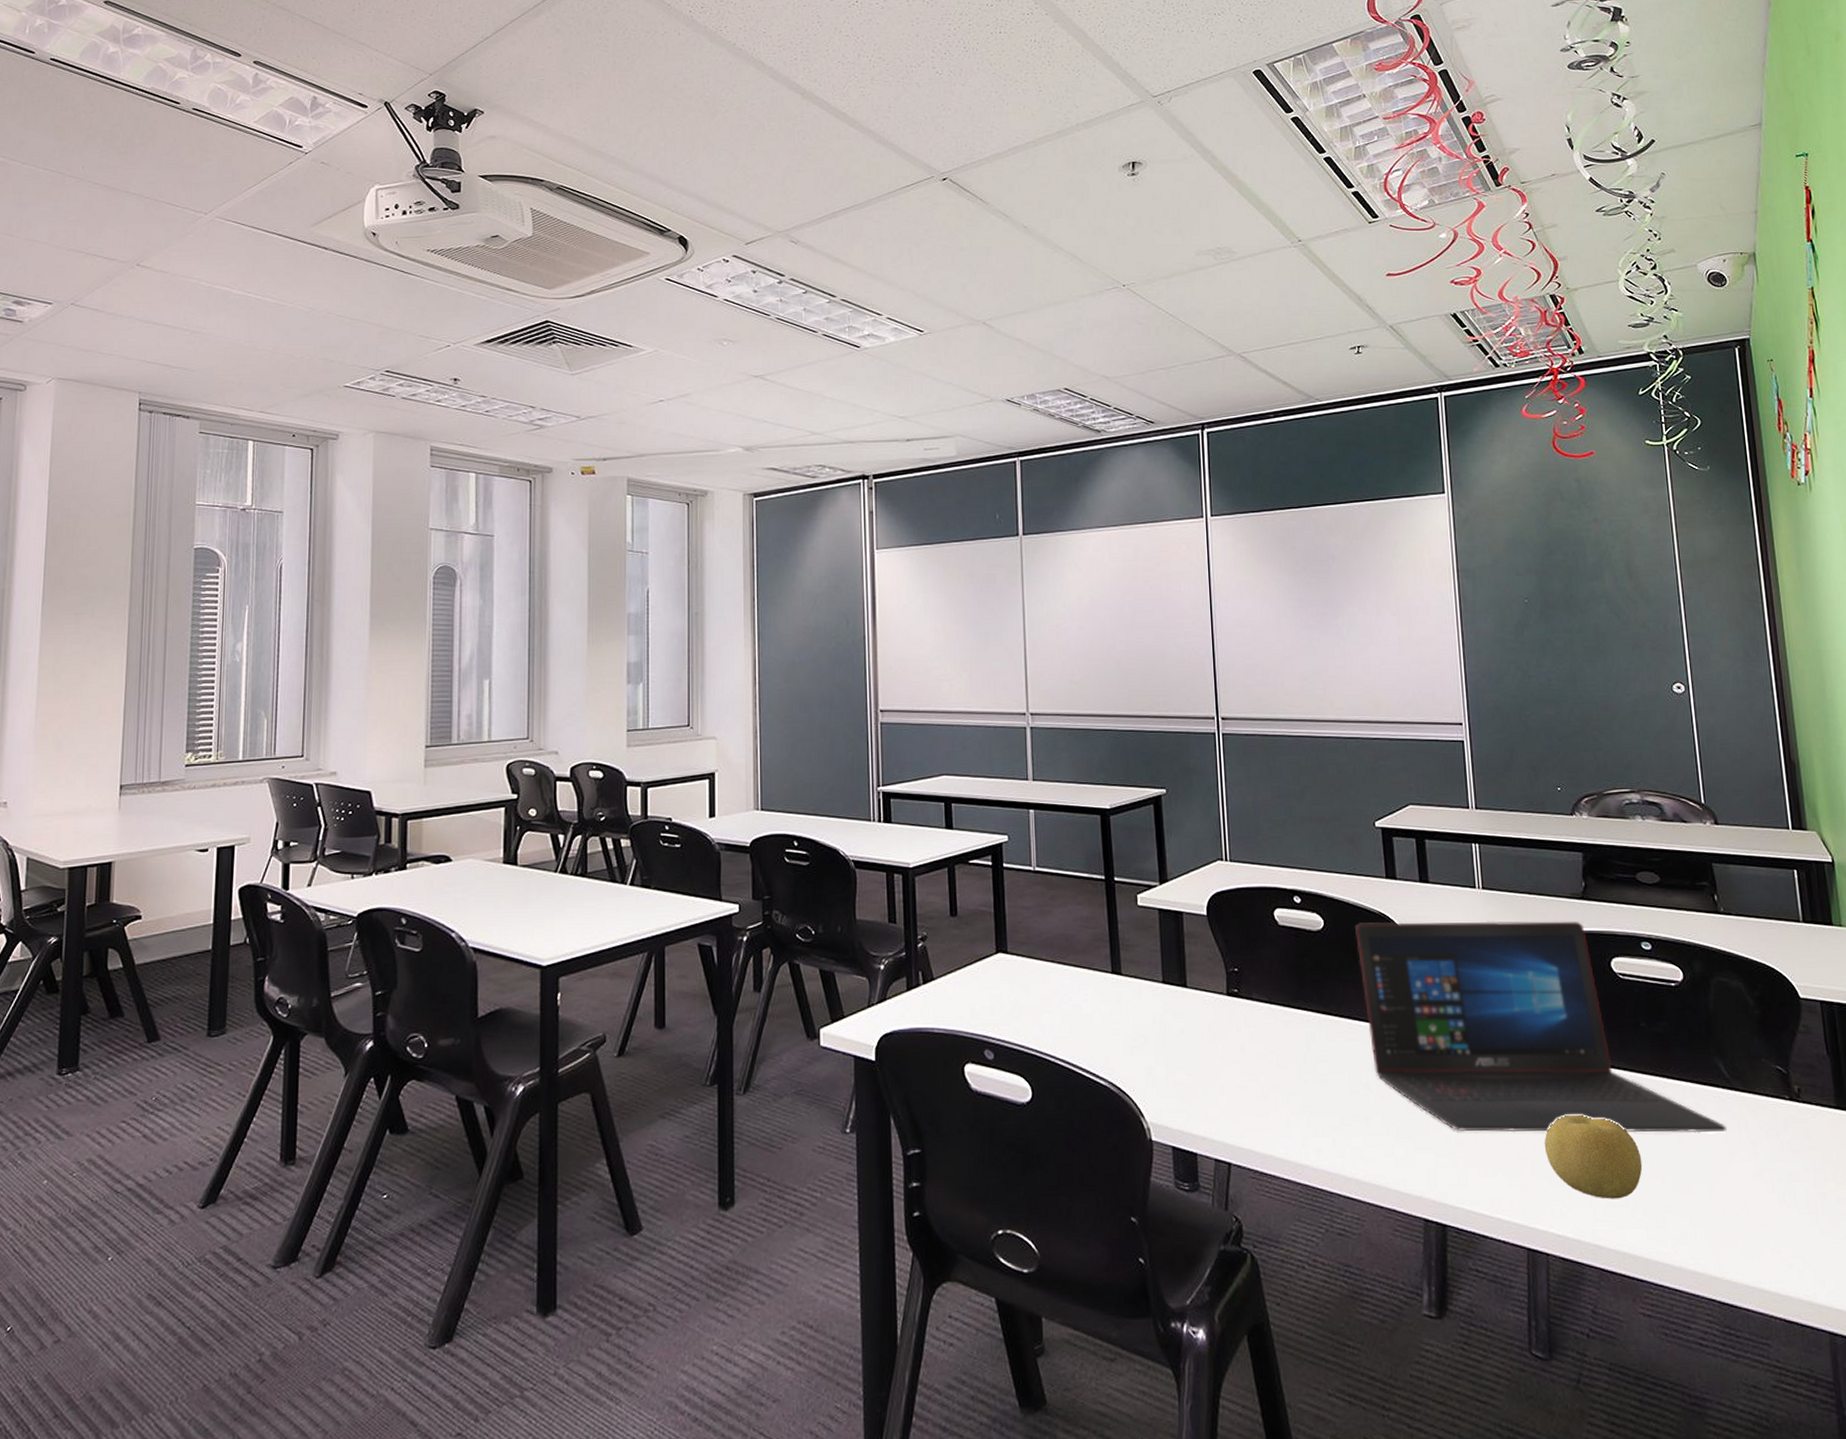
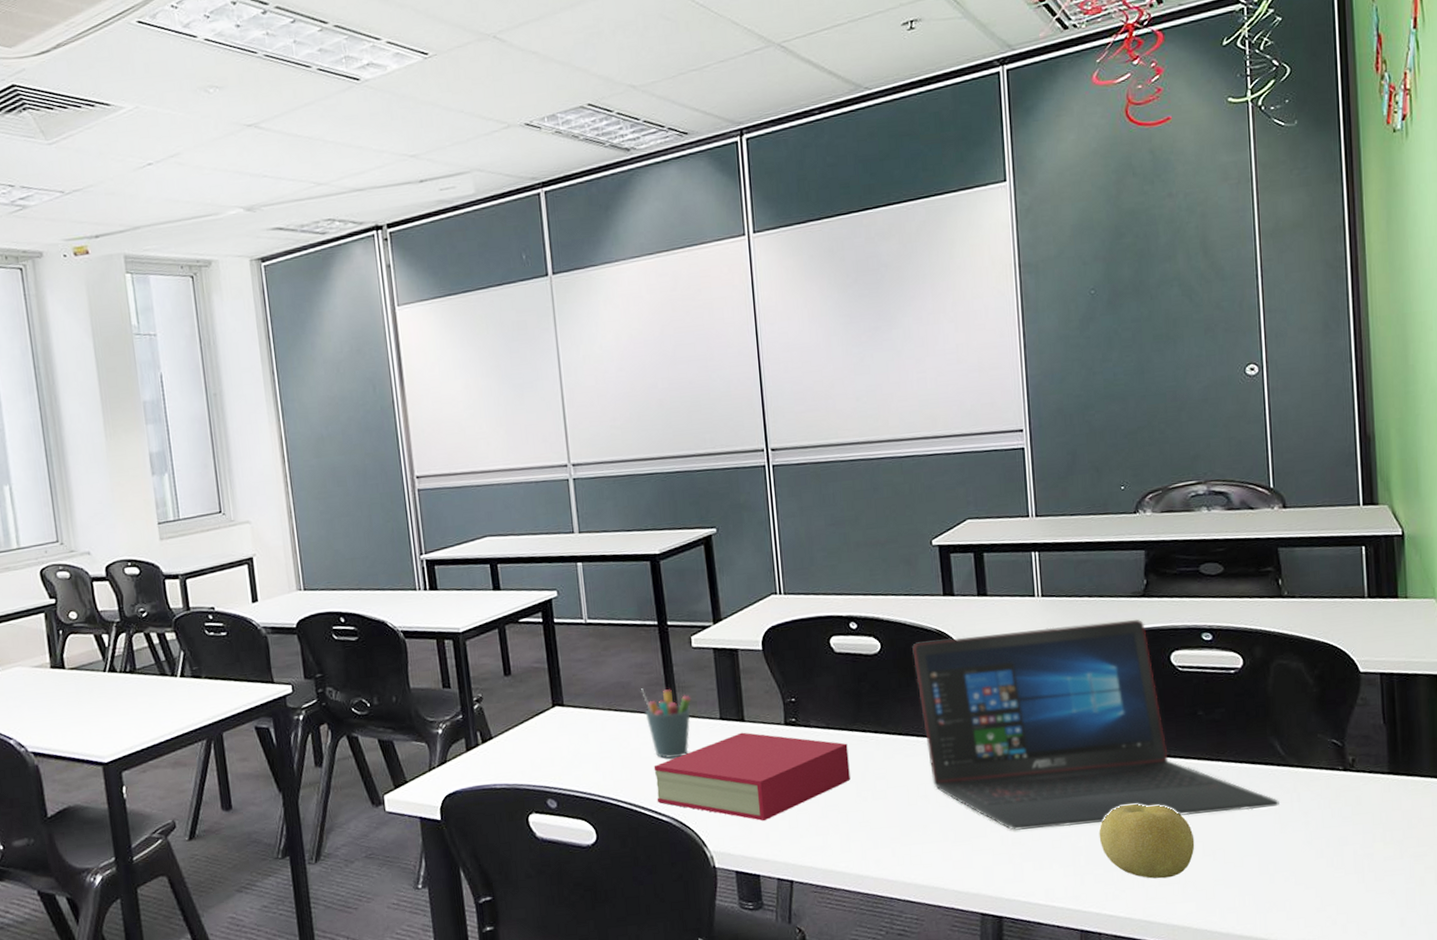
pen holder: none [1085,943,1135,1018] -> present [641,688,692,758]
book: none [1094,998,1292,1096] -> present [653,732,850,822]

